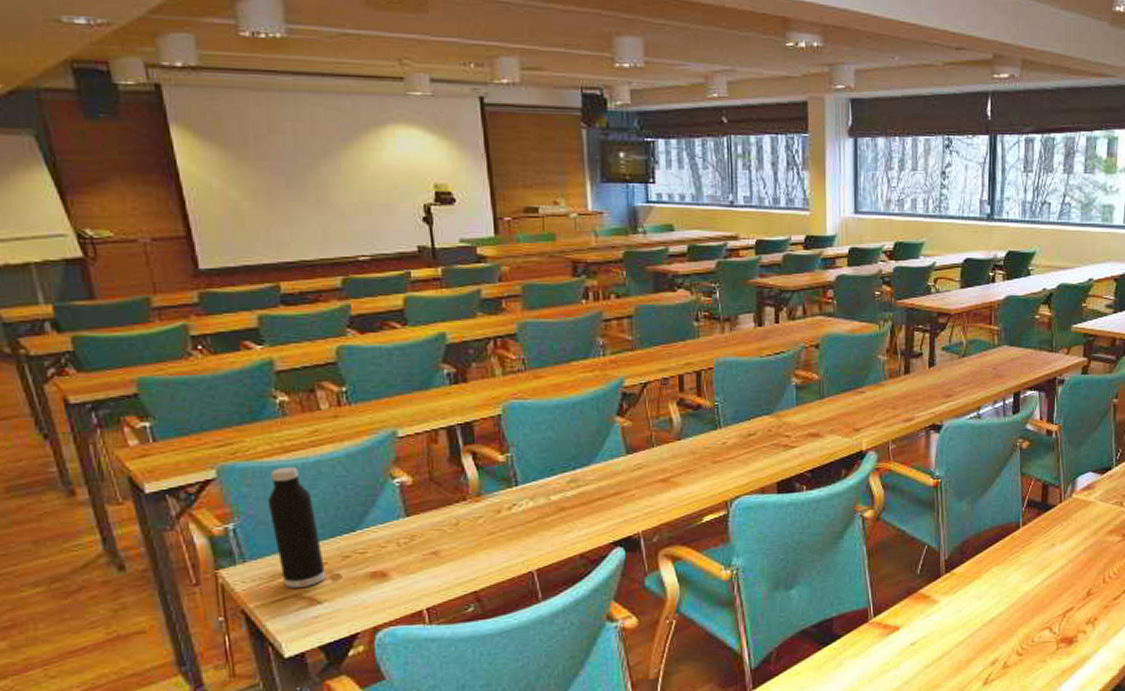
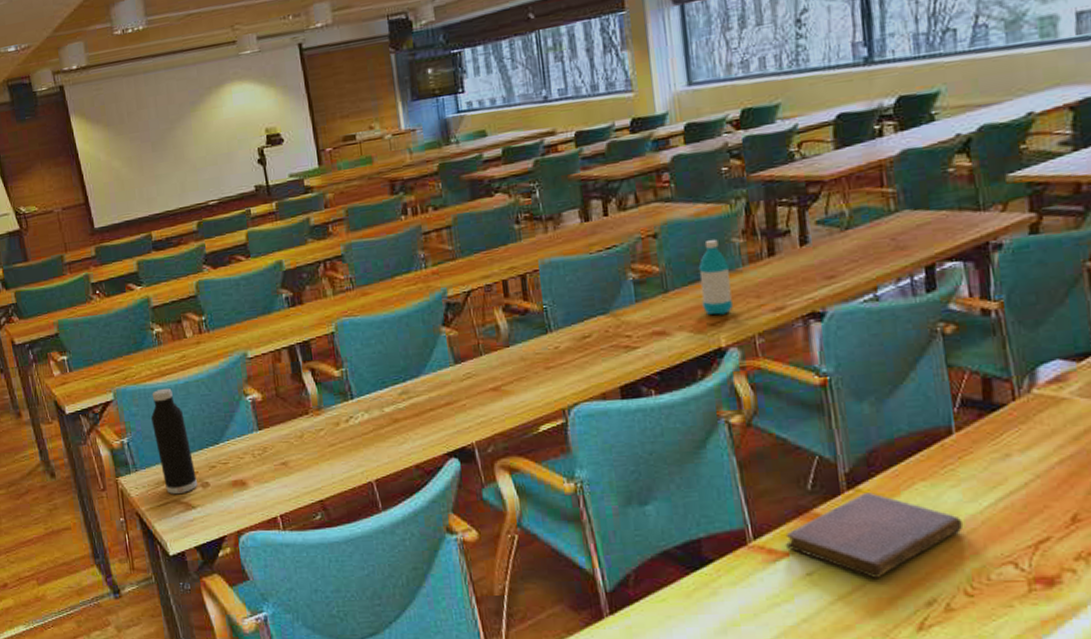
water bottle: none [850,354,875,422] -> present [698,239,733,315]
notebook: none [897,575,1021,646] -> present [784,492,964,580]

